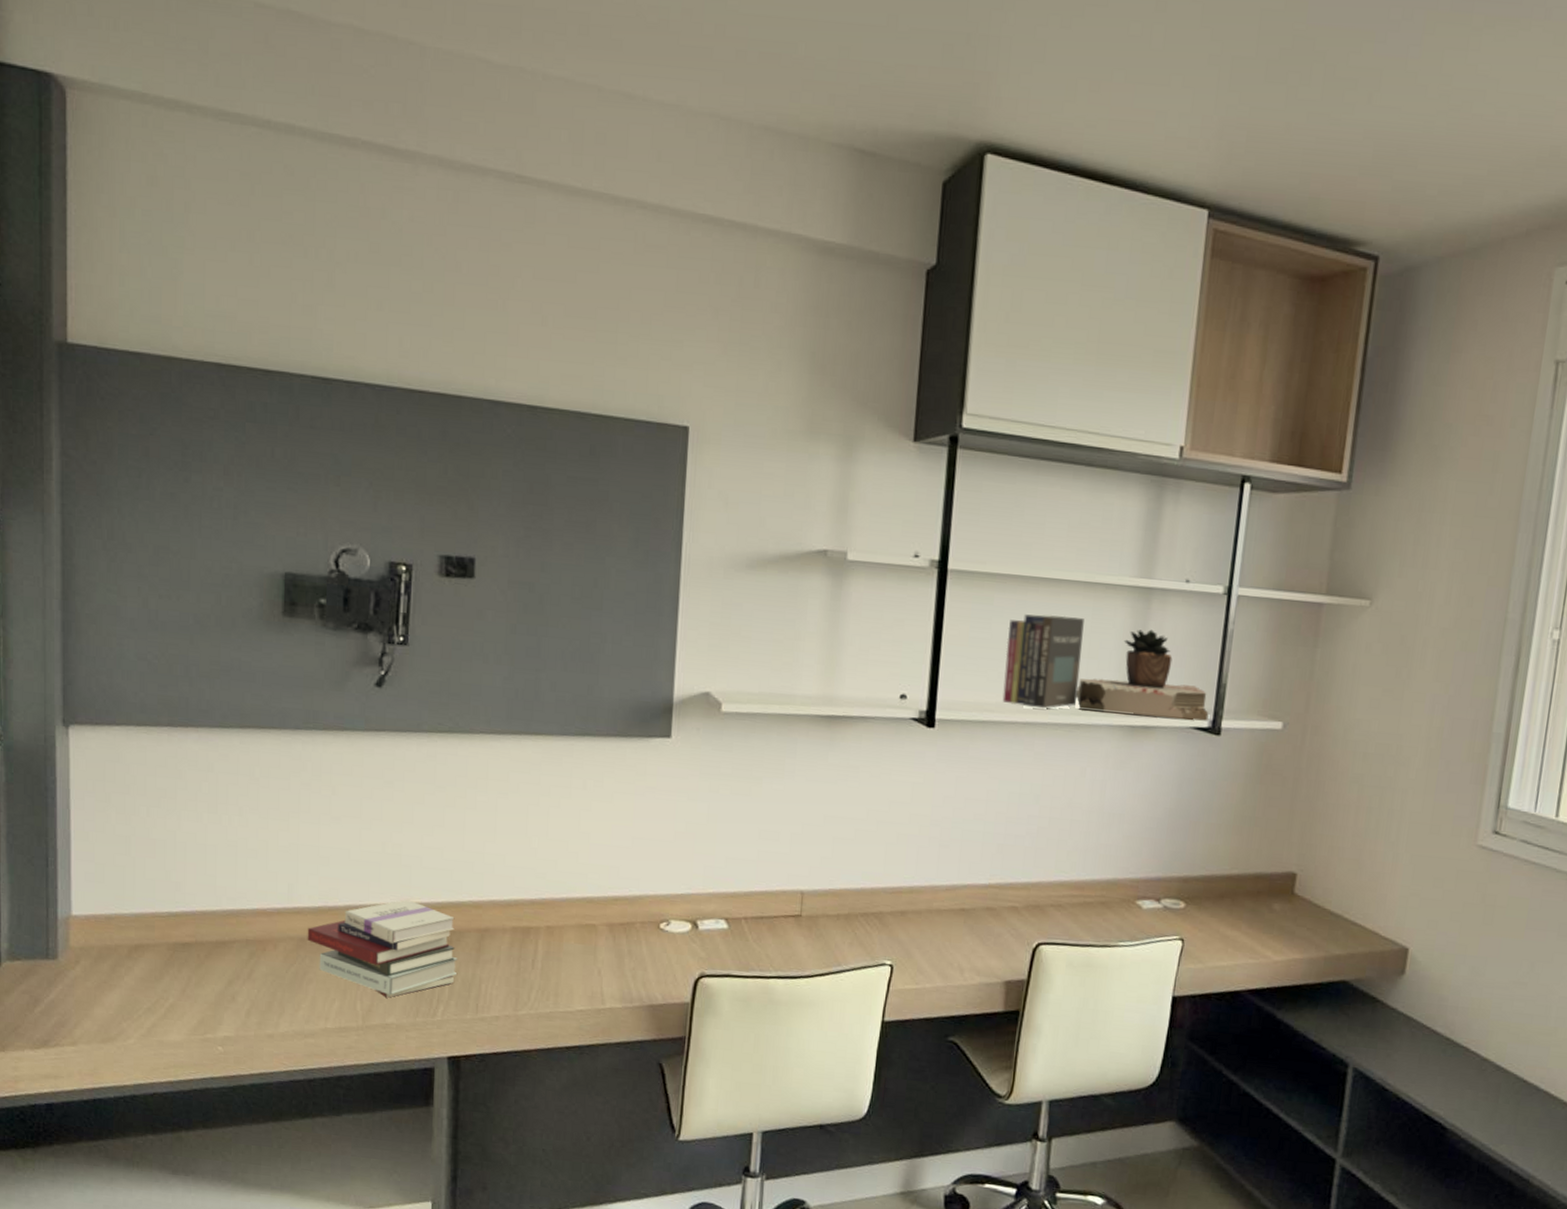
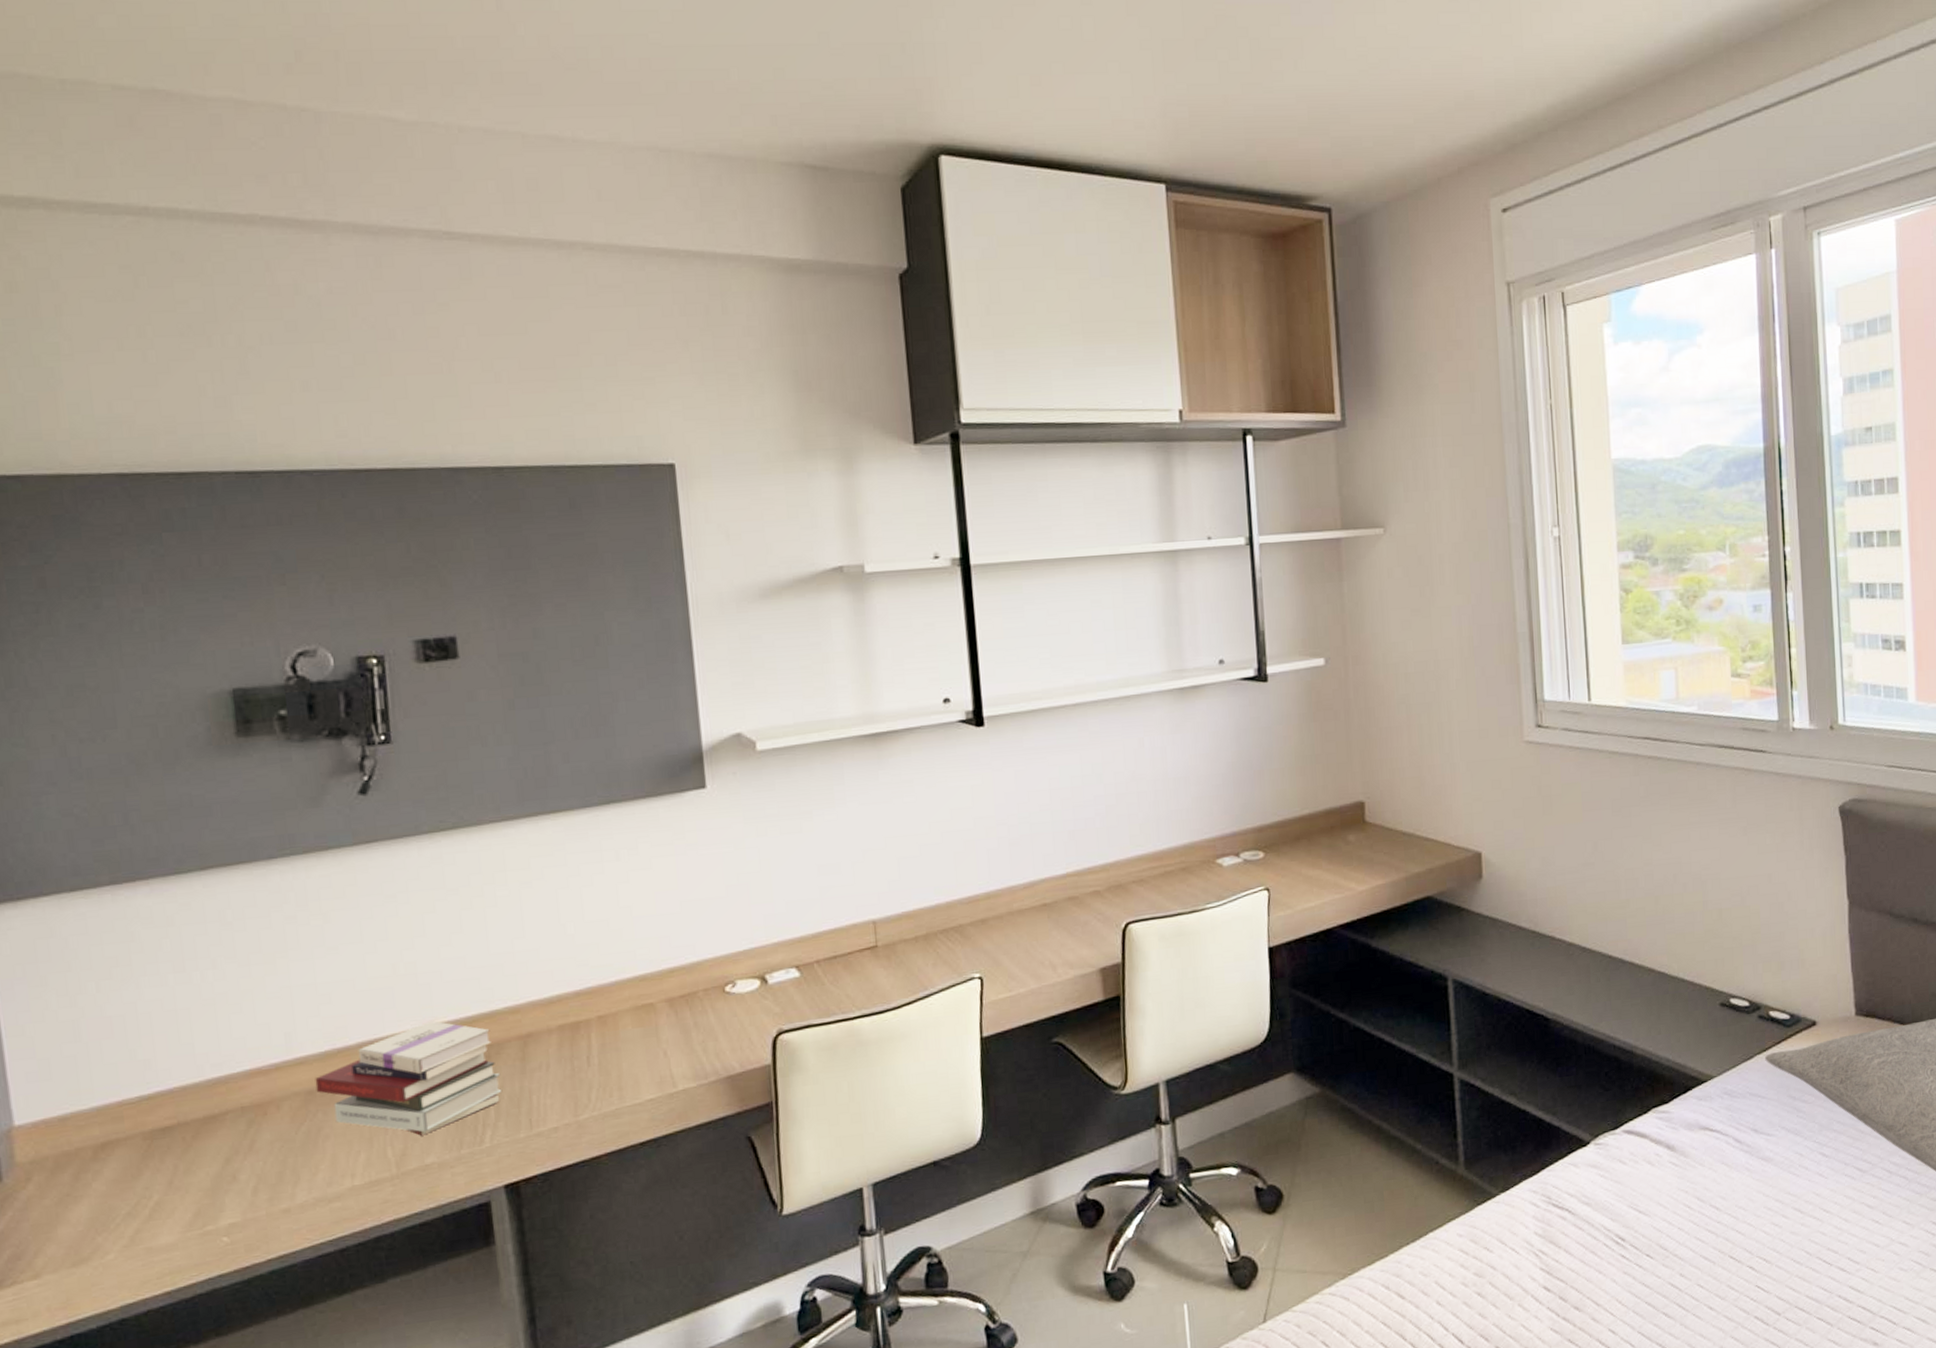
books: present [1002,614,1084,709] -> none [1041,591,1123,689]
succulent plant: present [1076,629,1209,721] -> none [1120,590,1253,682]

